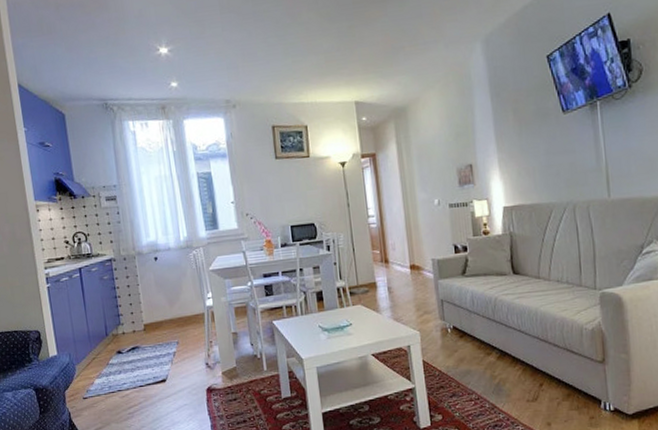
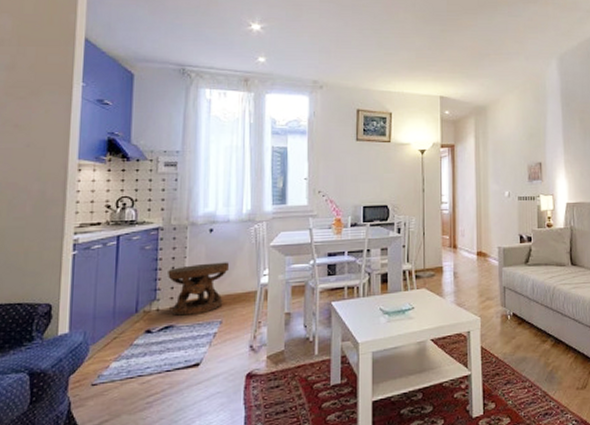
side table: none [126,287,177,338] -> present [168,262,230,316]

